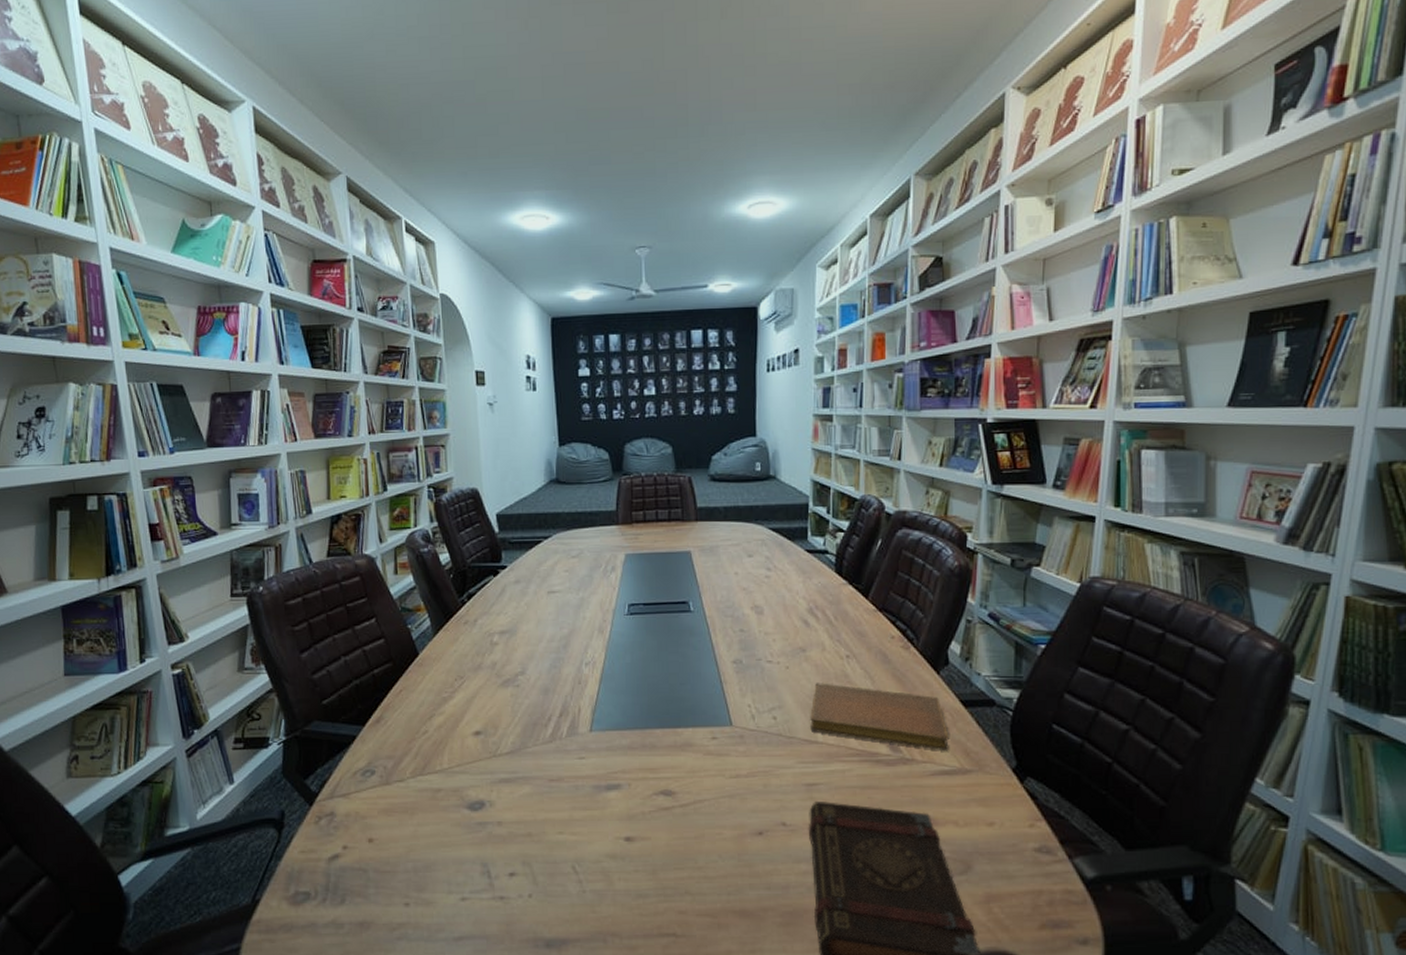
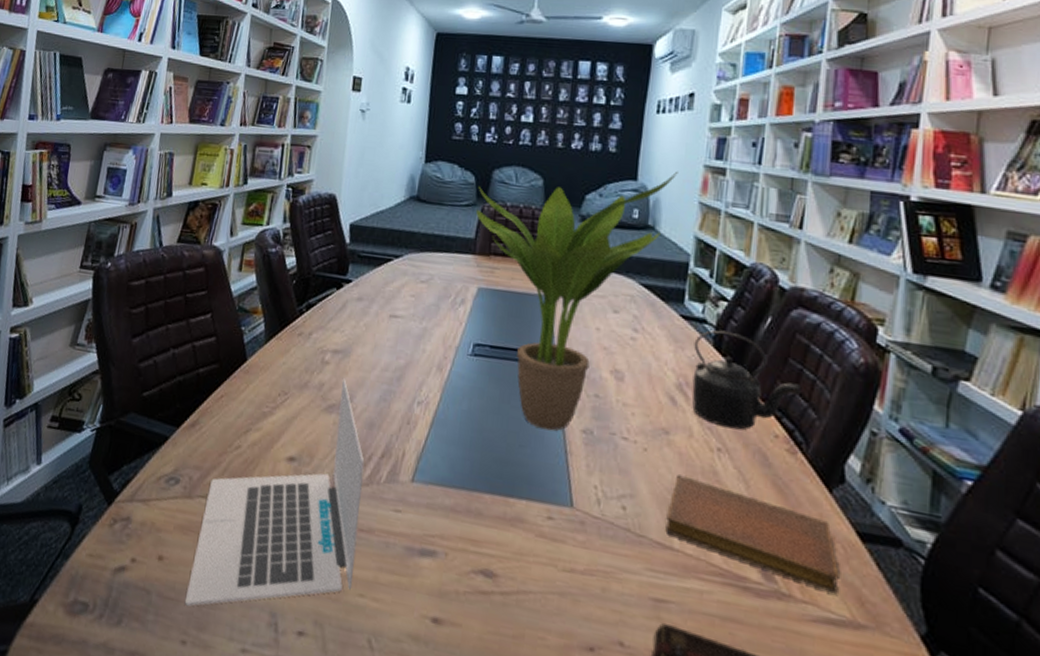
laptop: none [401,655,552,874] -> present [184,378,365,606]
potted plant: none [613,423,792,667] -> present [476,171,679,431]
kettle: none [819,557,910,638] -> present [692,329,802,430]

